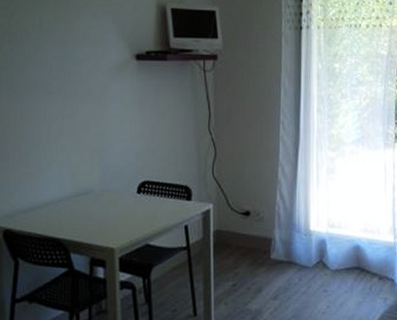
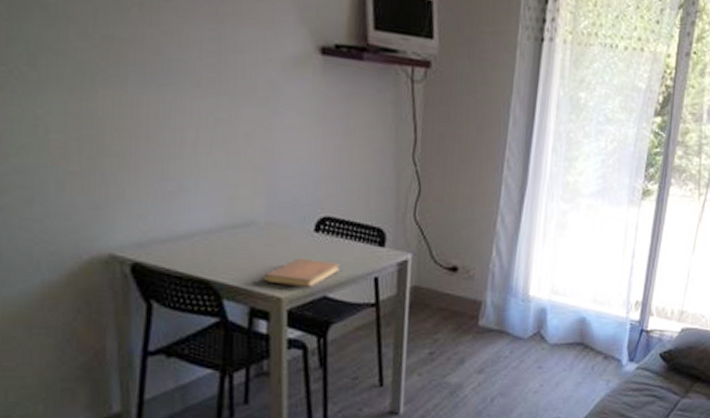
notebook: none [100,215,158,239] -> present [263,258,341,288]

